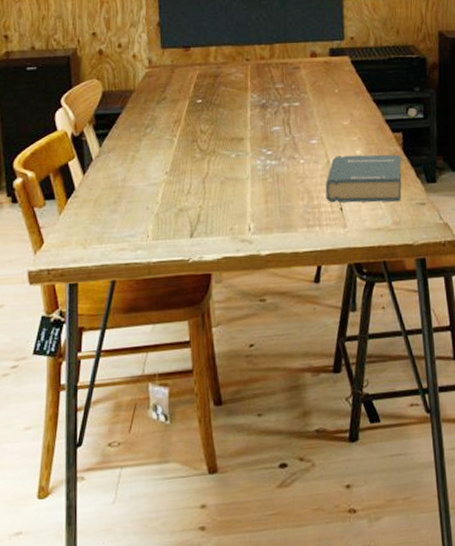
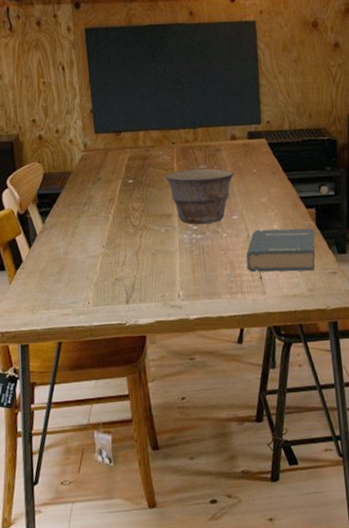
bowl: none [236,88,313,149] -> present [164,168,234,224]

